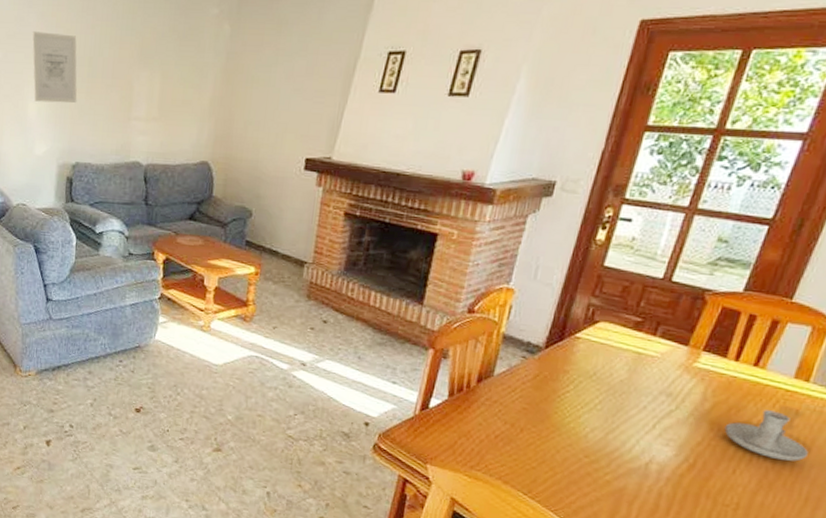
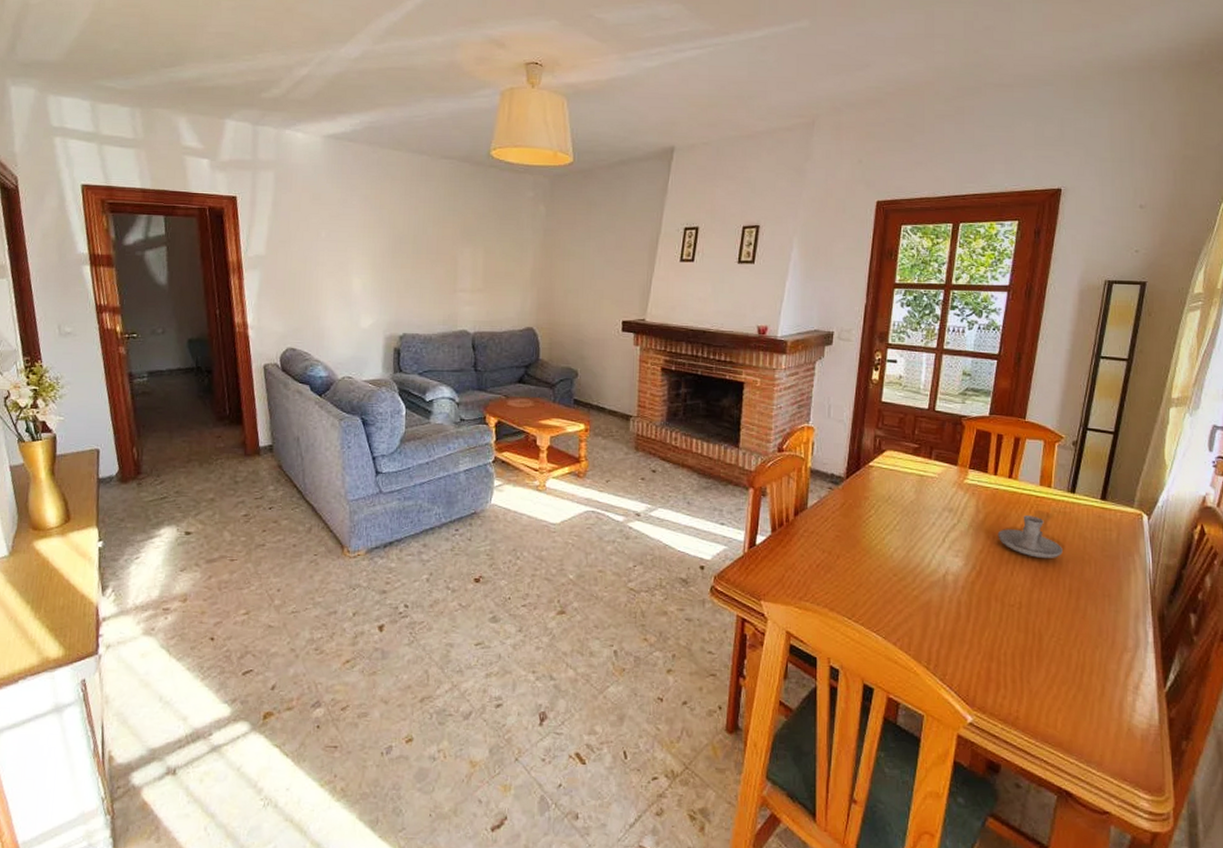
wall art: present [32,31,77,104] -> none [355,212,403,278]

